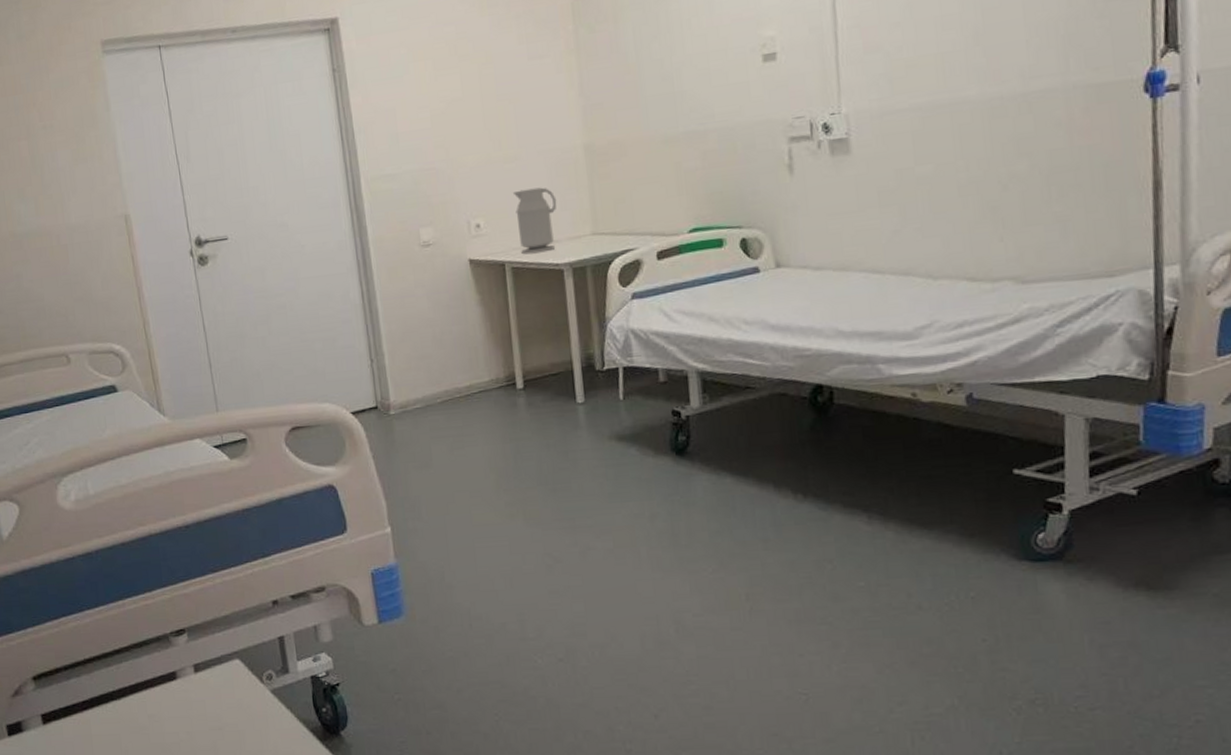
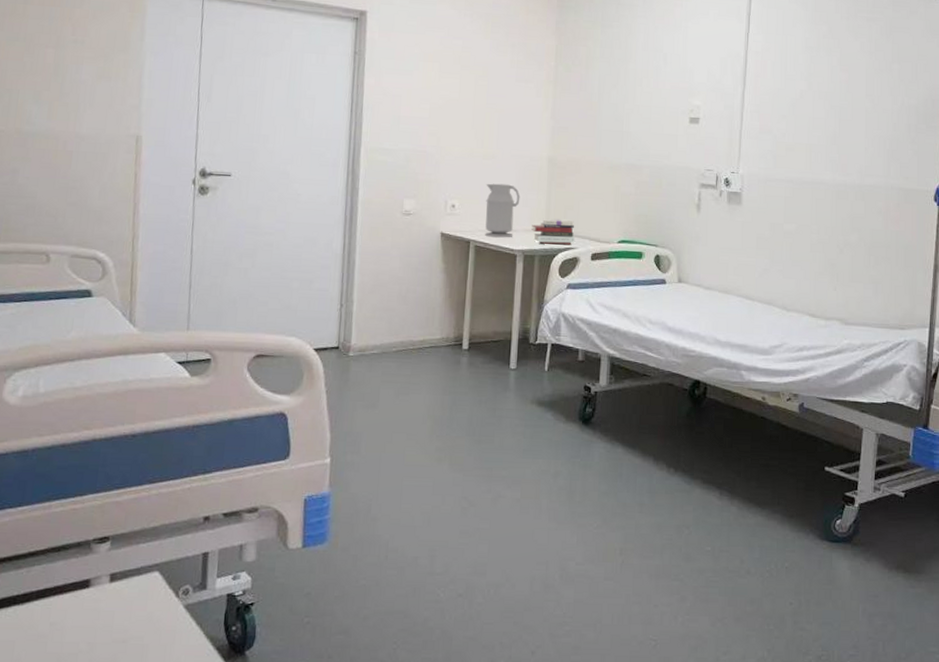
books: none [576,215,634,251] -> present [531,218,576,245]

